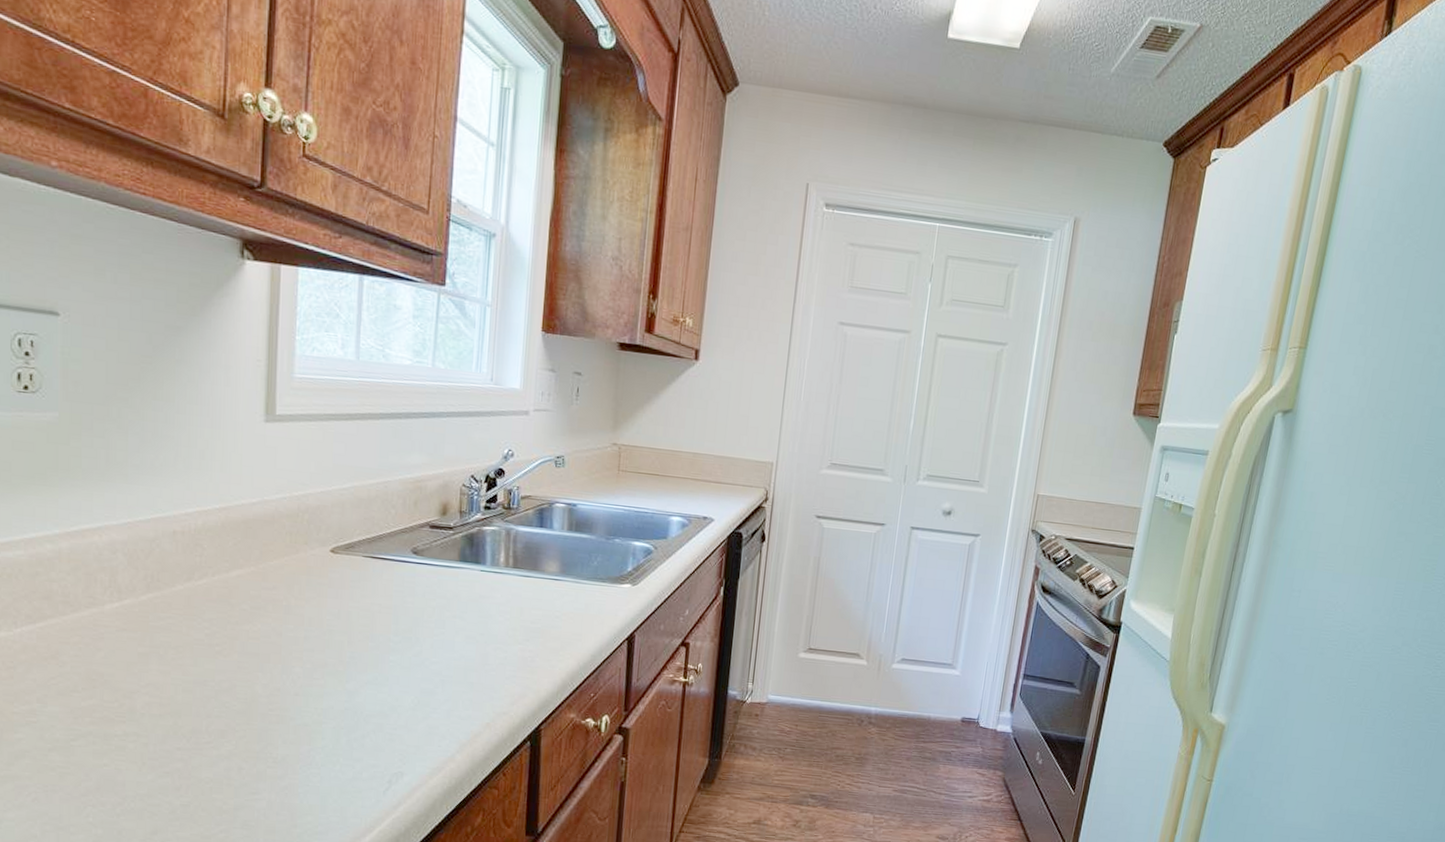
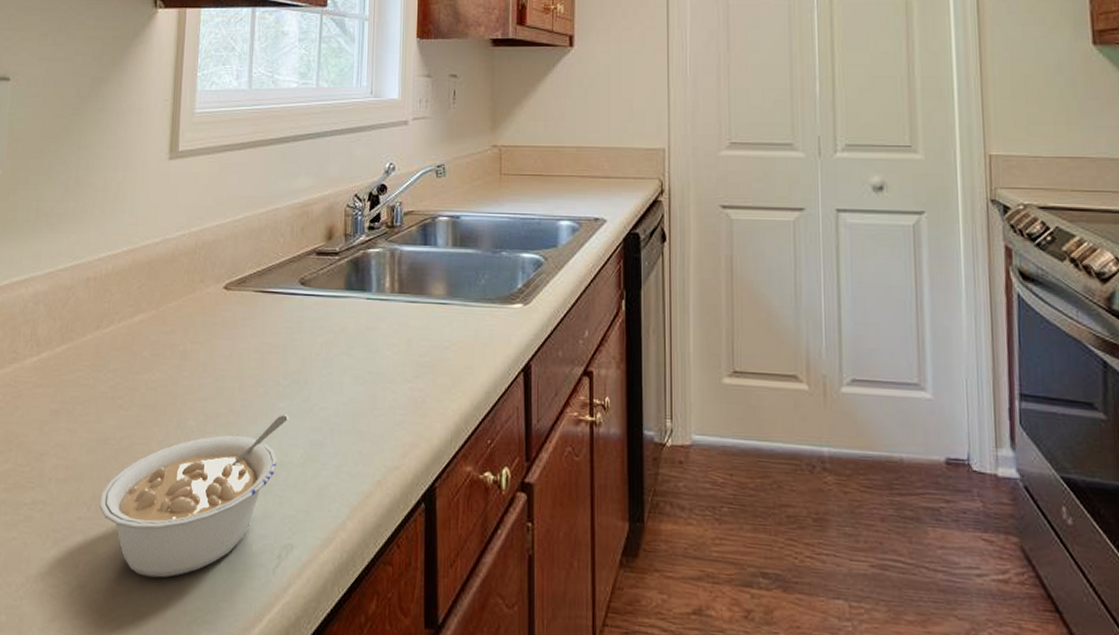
legume: none [200,666,400,798] -> present [99,415,289,578]

